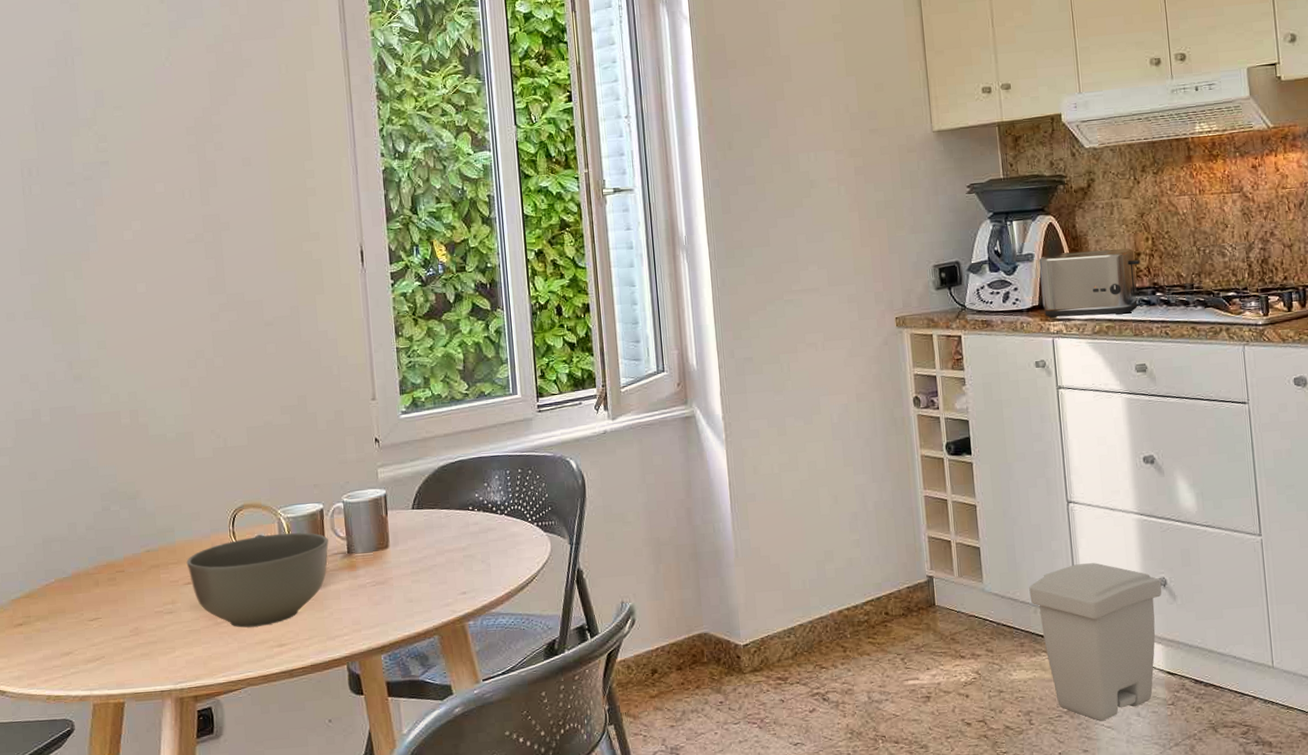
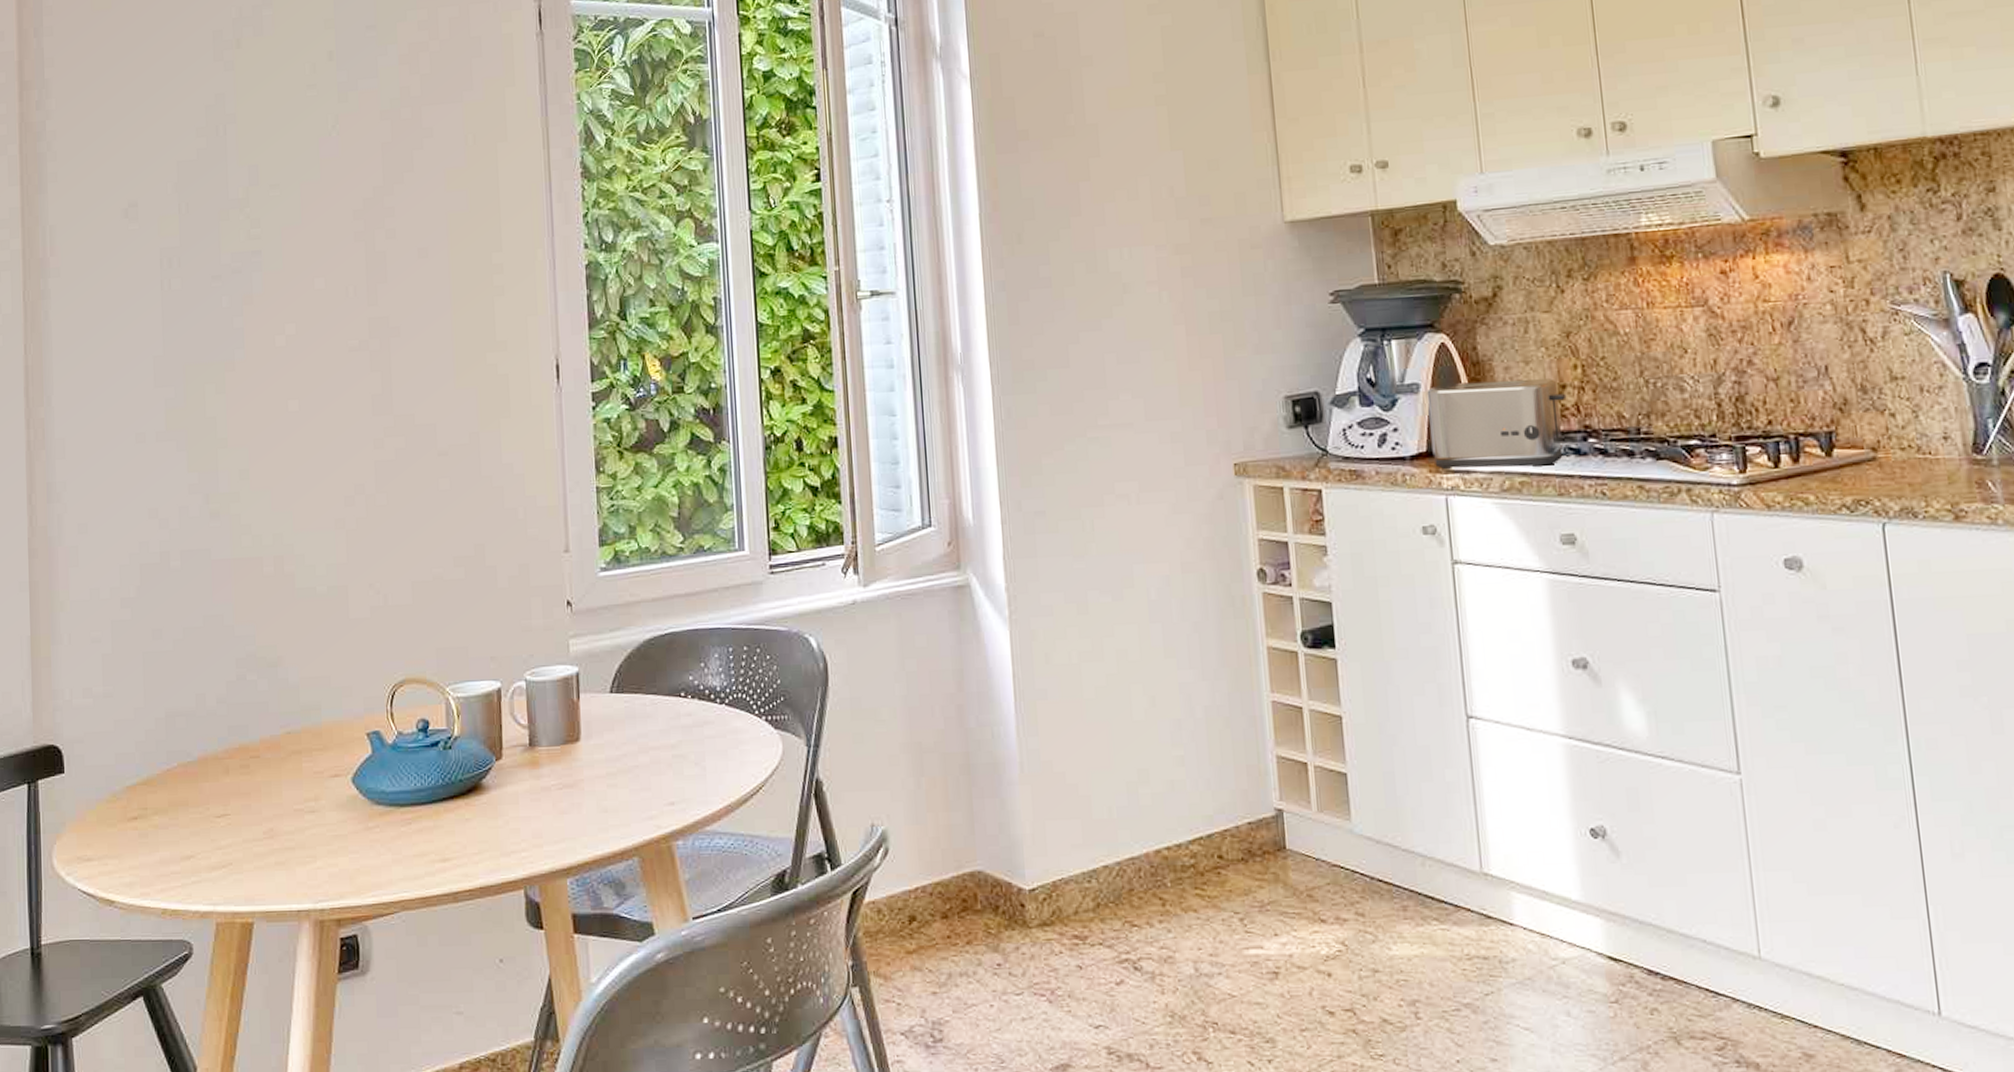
bowl: present [186,532,329,628] -> none [333,716,506,835]
trash can: present [1029,563,1162,721] -> none [1414,801,1600,1020]

